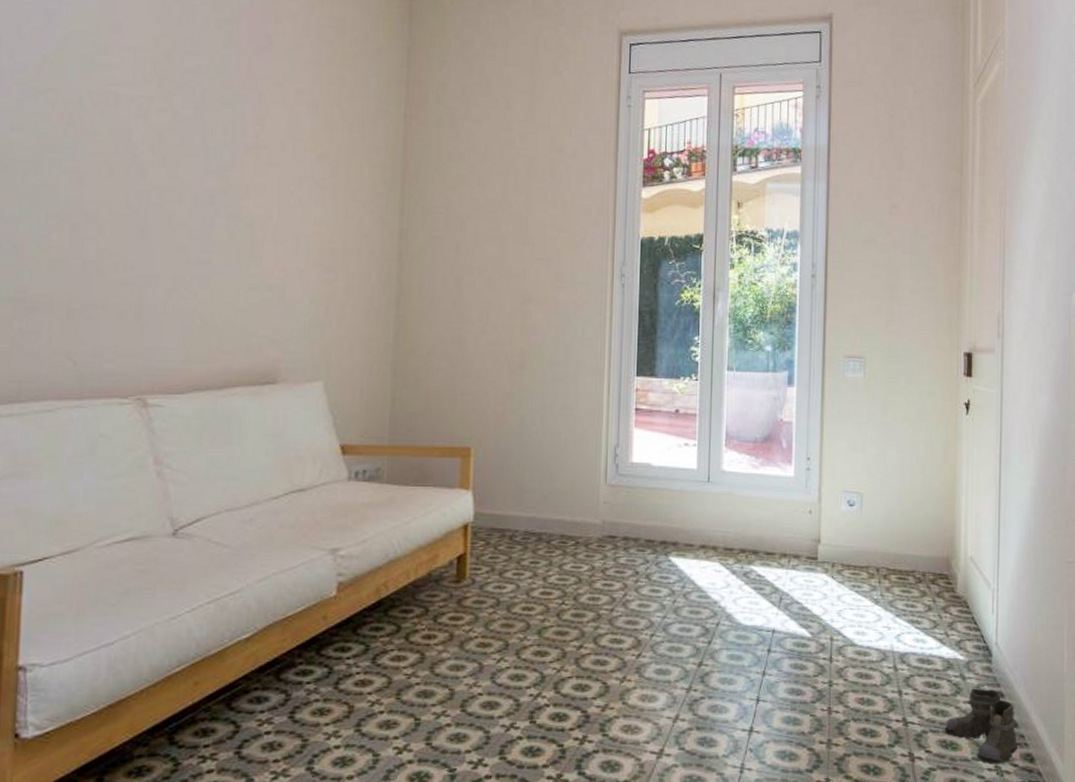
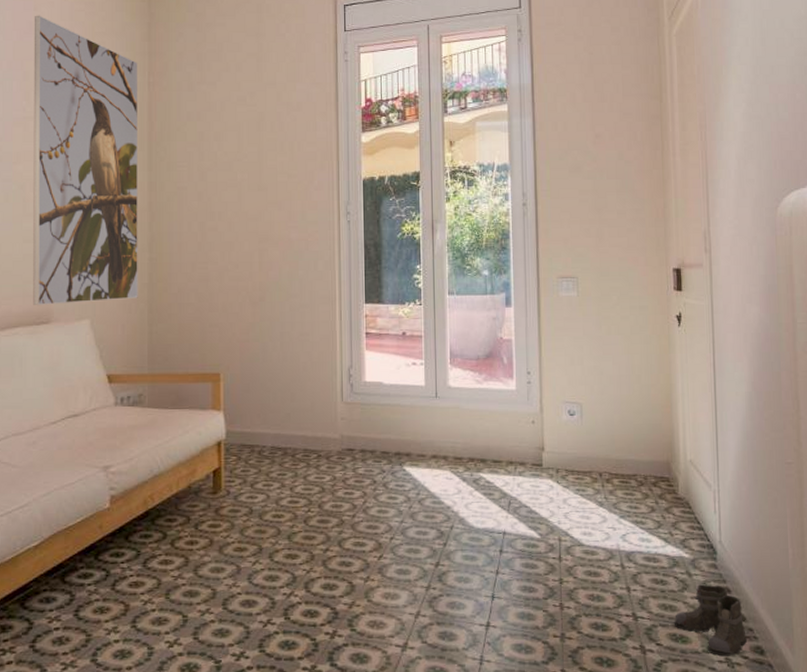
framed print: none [257,28,394,363] -> present [33,15,138,305]

